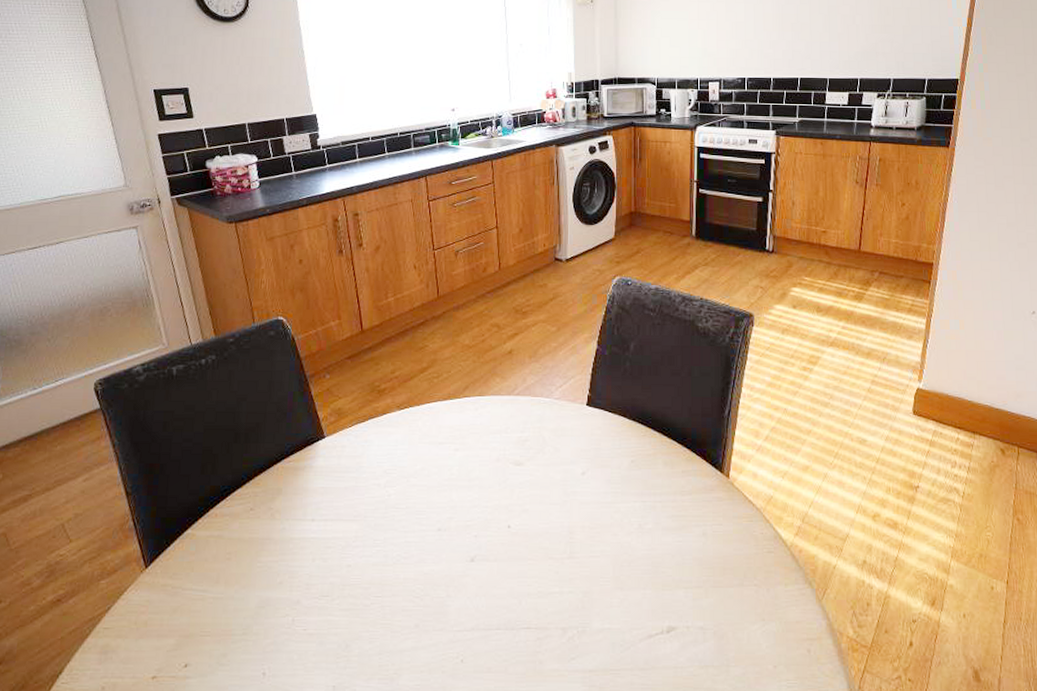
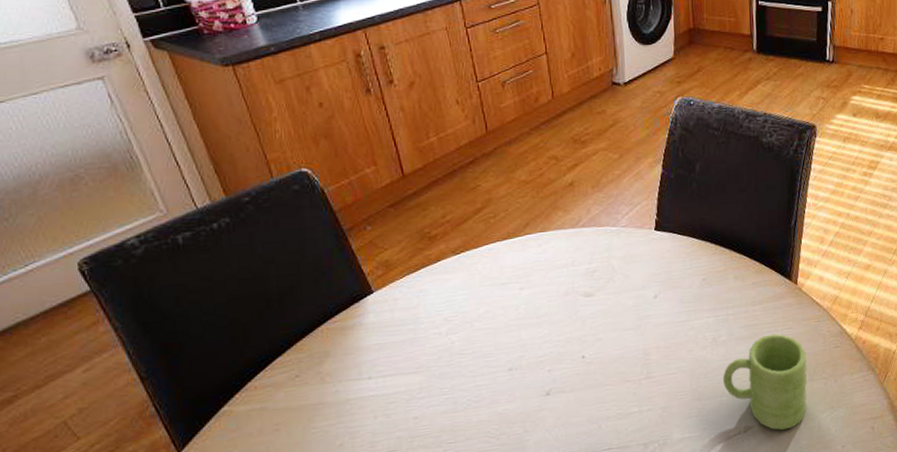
mug: none [648,528,737,637] -> present [723,333,807,431]

